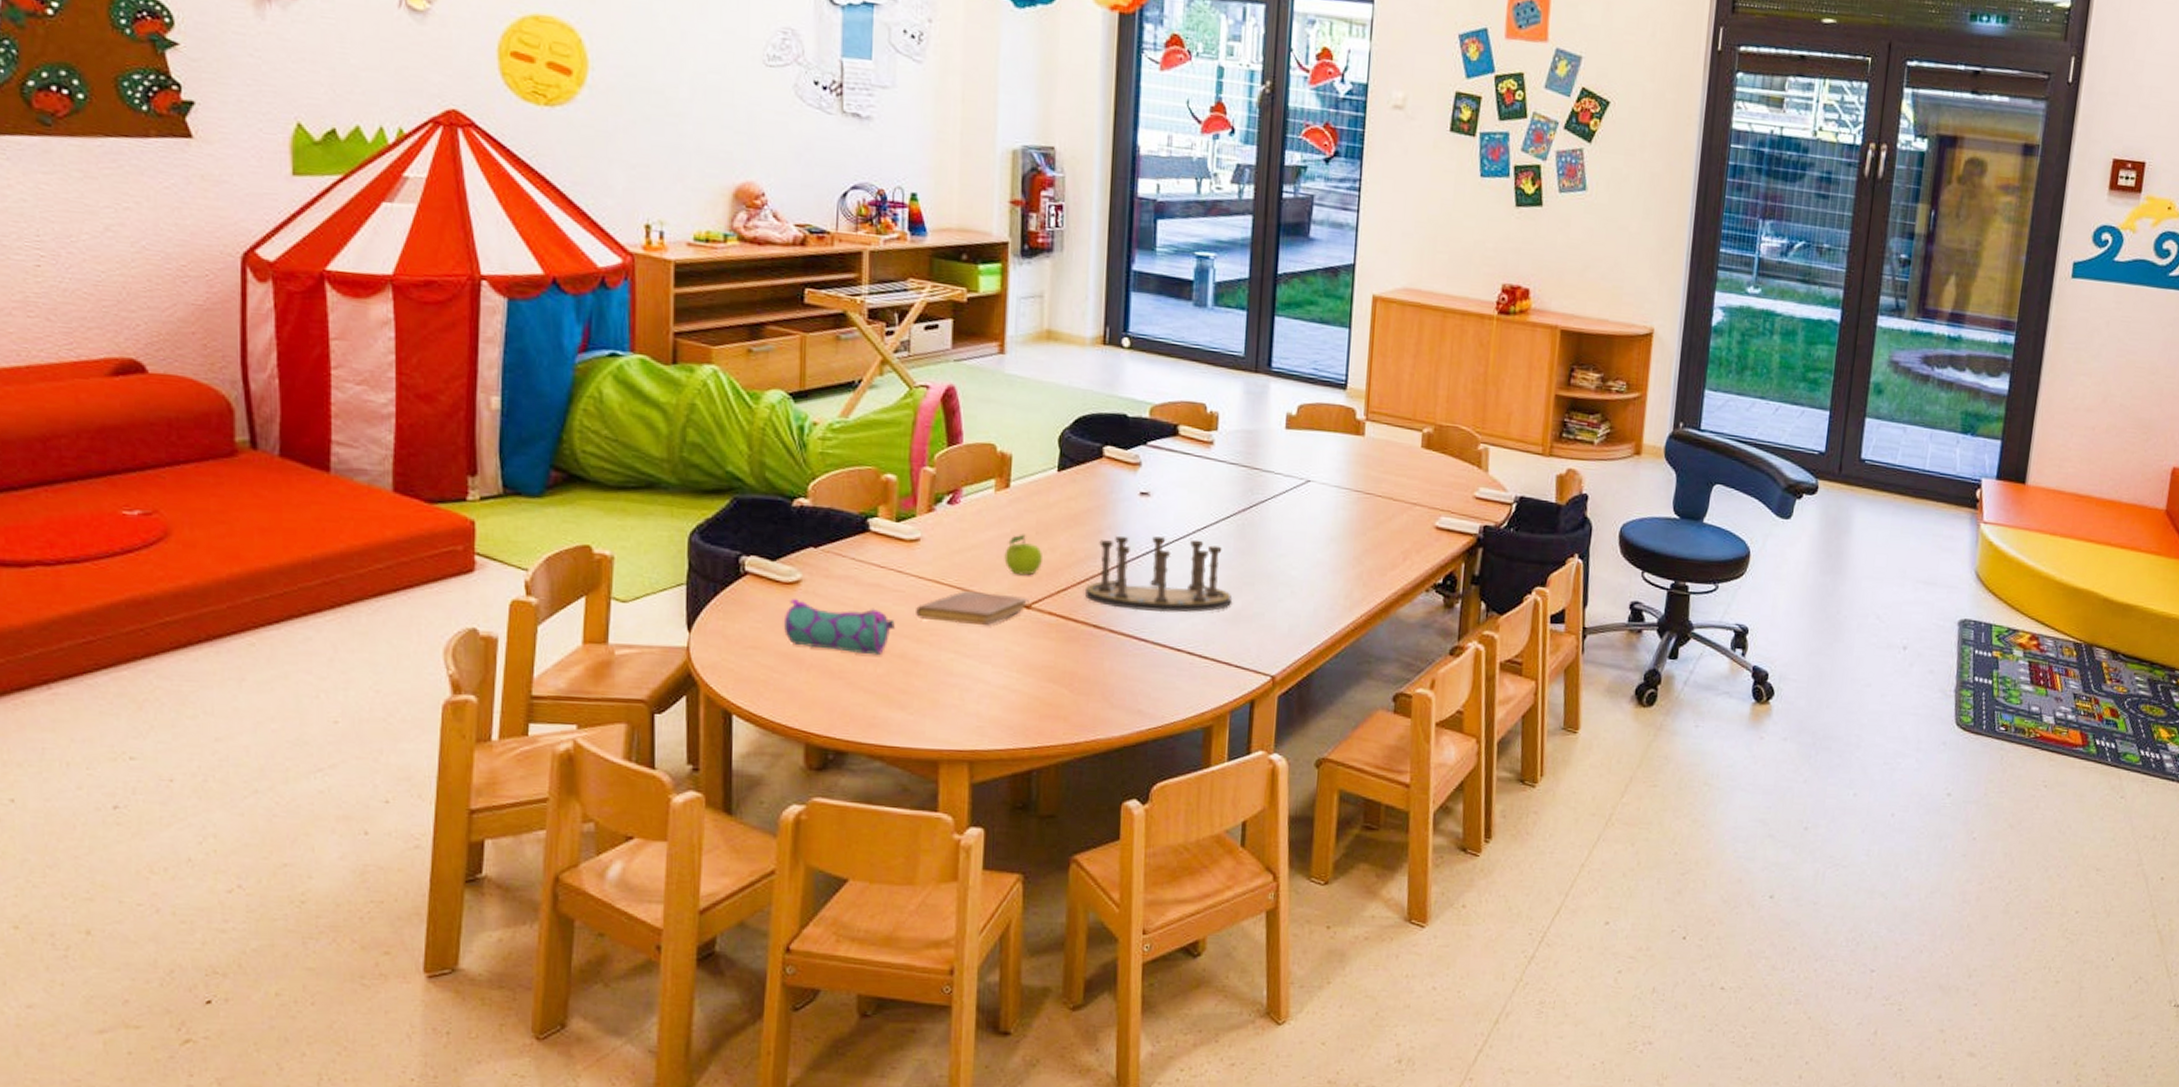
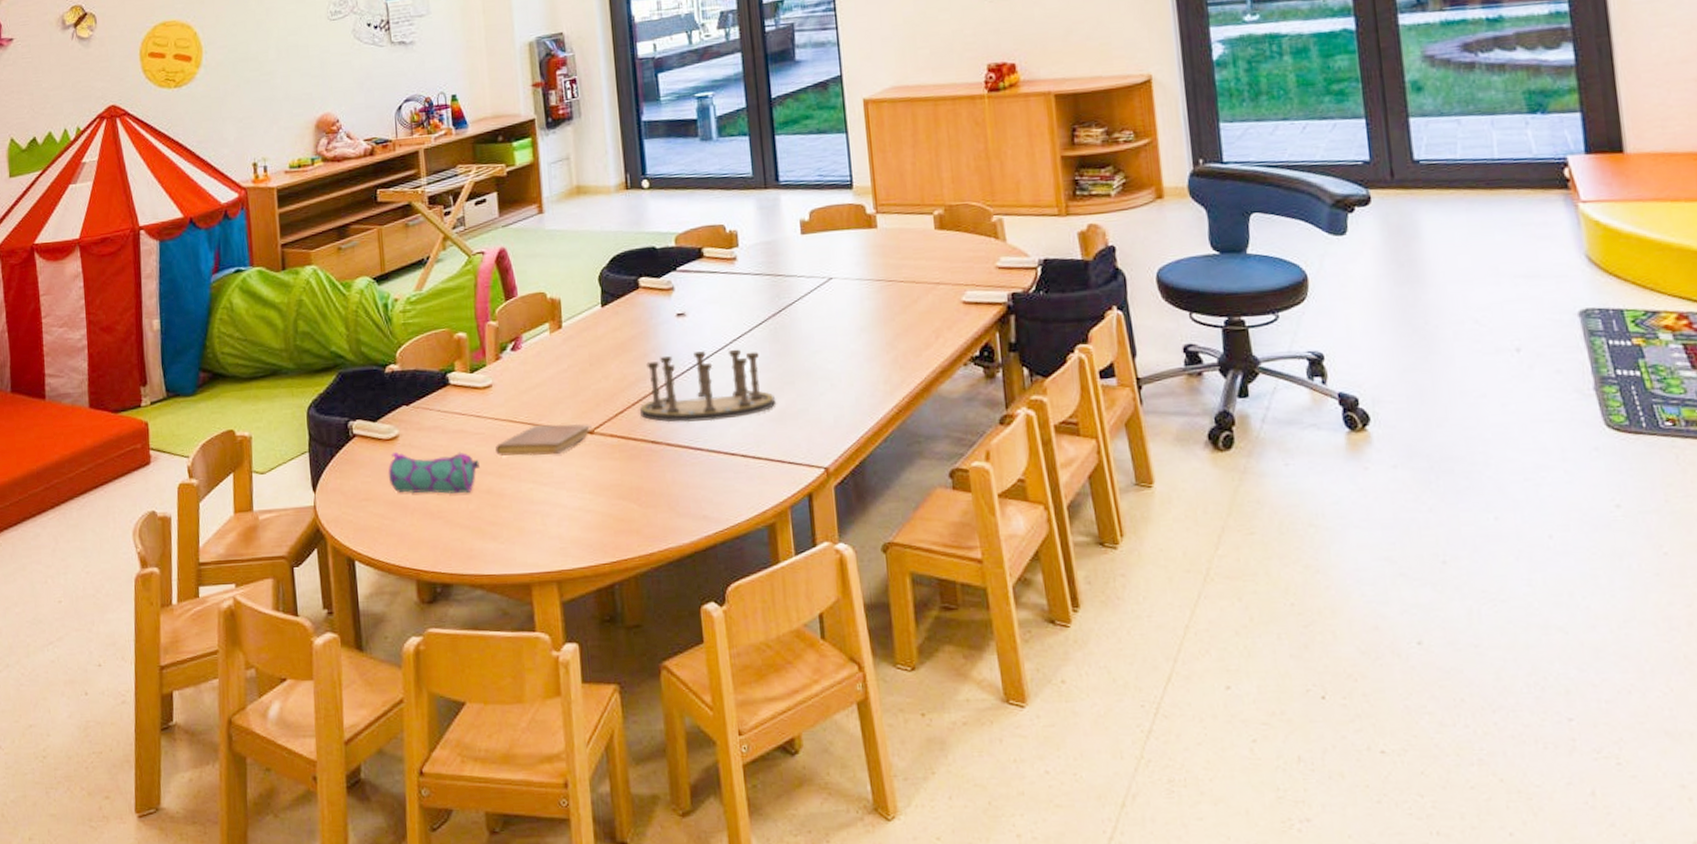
fruit: present [1004,534,1042,575] -> none [565,367,598,405]

